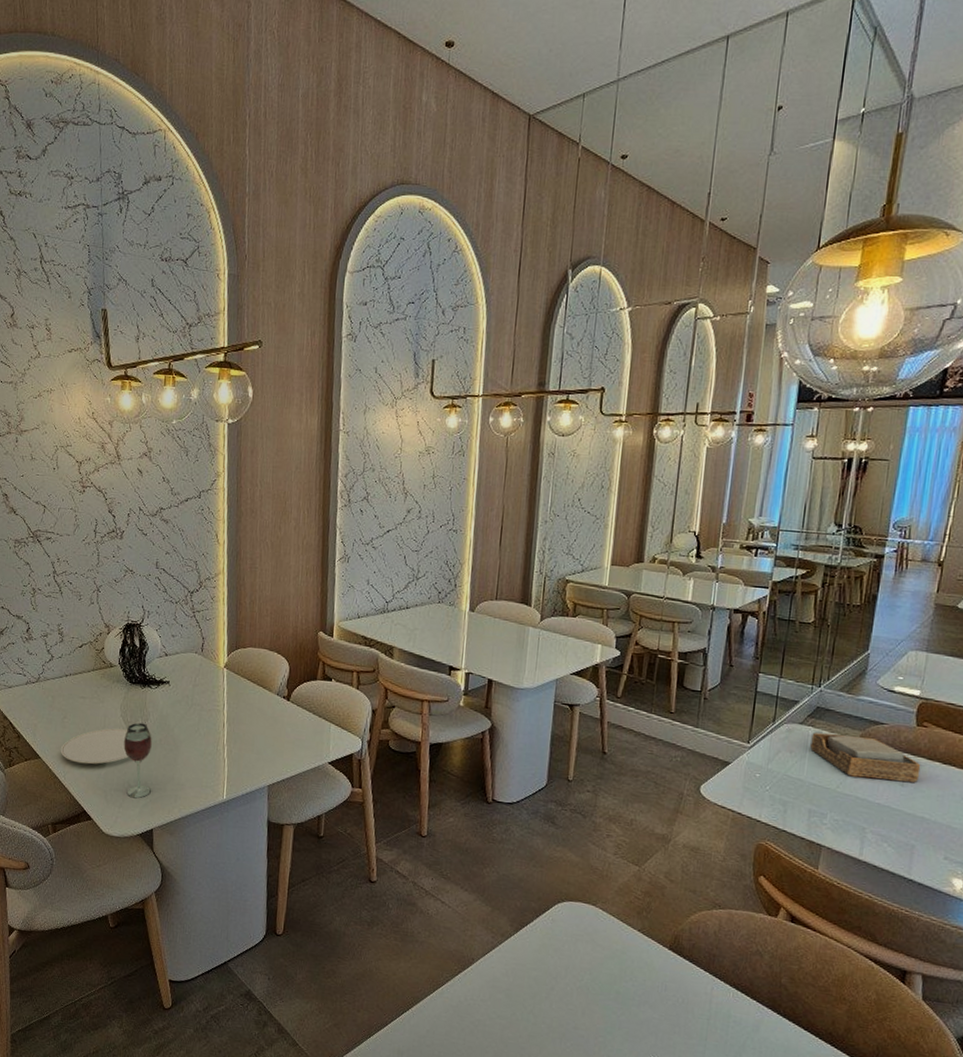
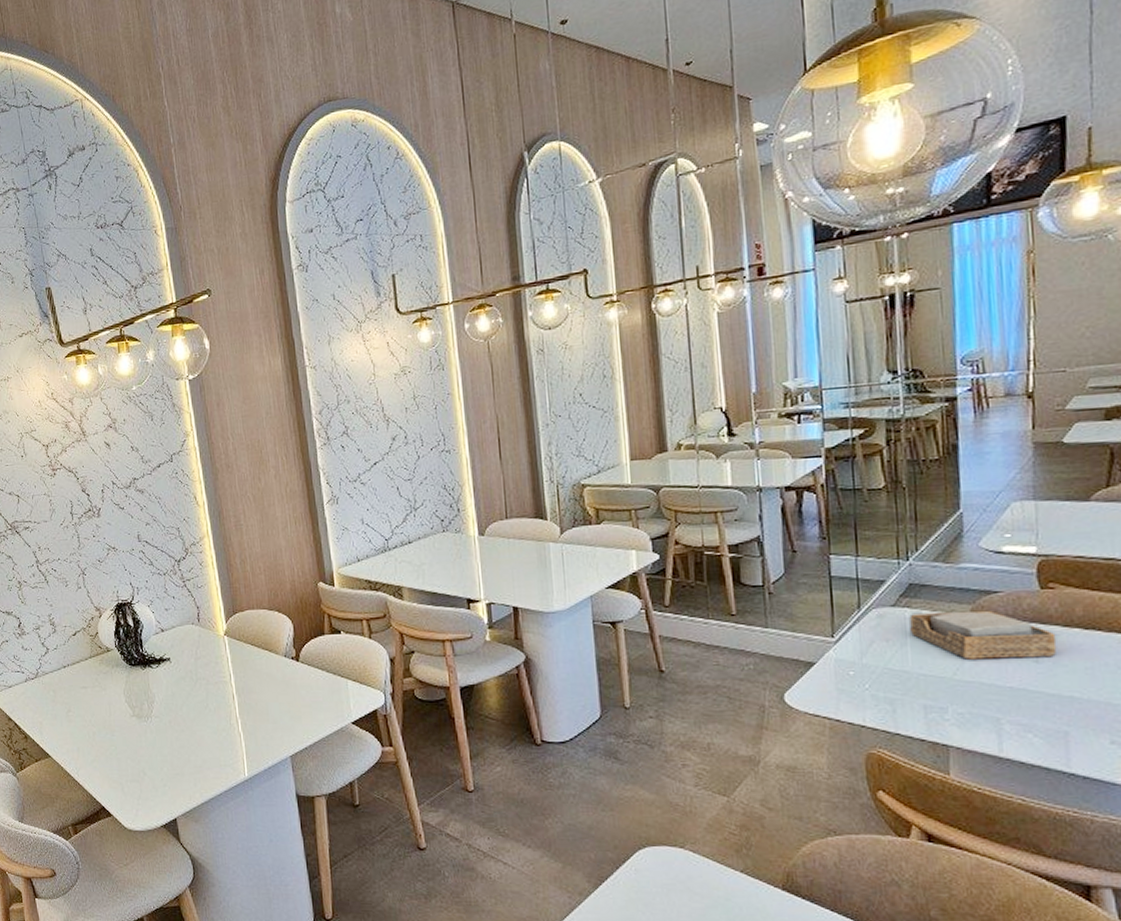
plate: present [60,728,129,765] -> none [69,714,140,757]
wineglass: present [124,722,152,799] -> none [132,706,168,788]

